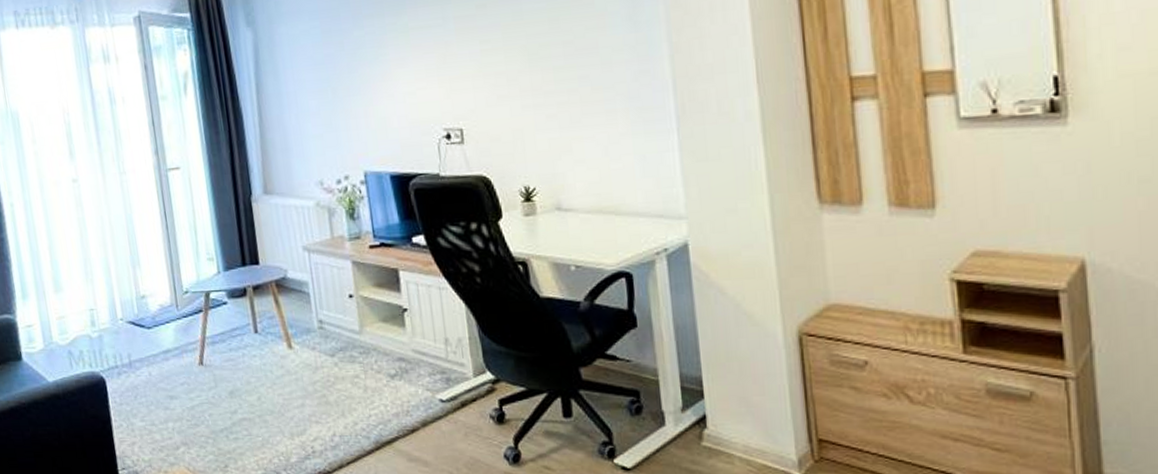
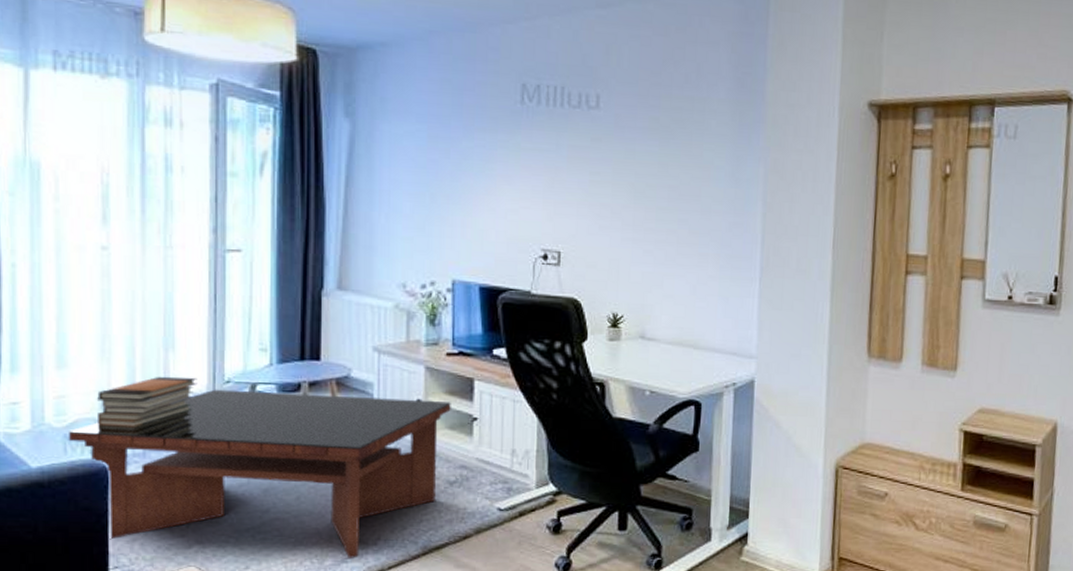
coffee table: none [70,294,382,455] -> present [67,389,451,558]
book stack: none [87,290,163,341] -> present [96,376,198,428]

